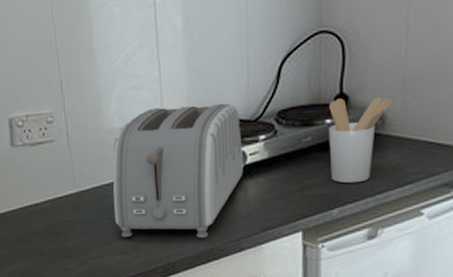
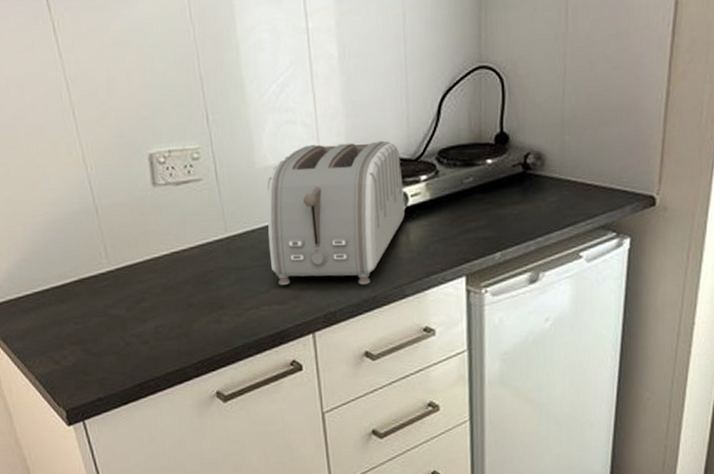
utensil holder: present [328,97,393,184] -> none [490,136,552,226]

